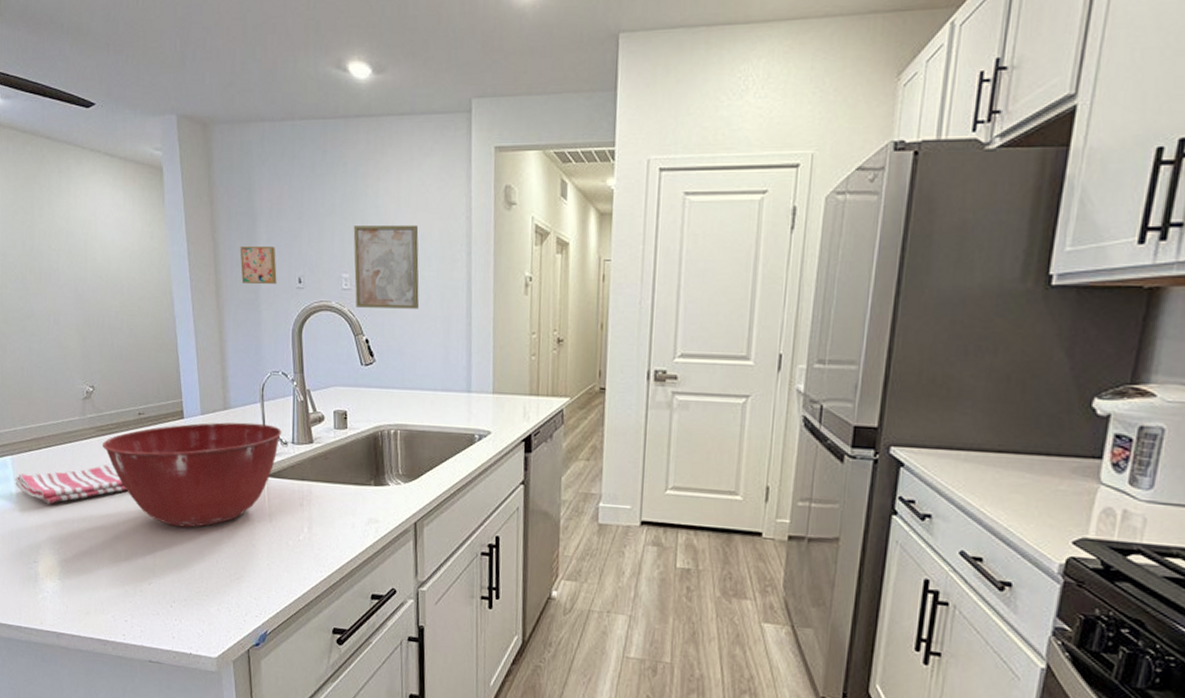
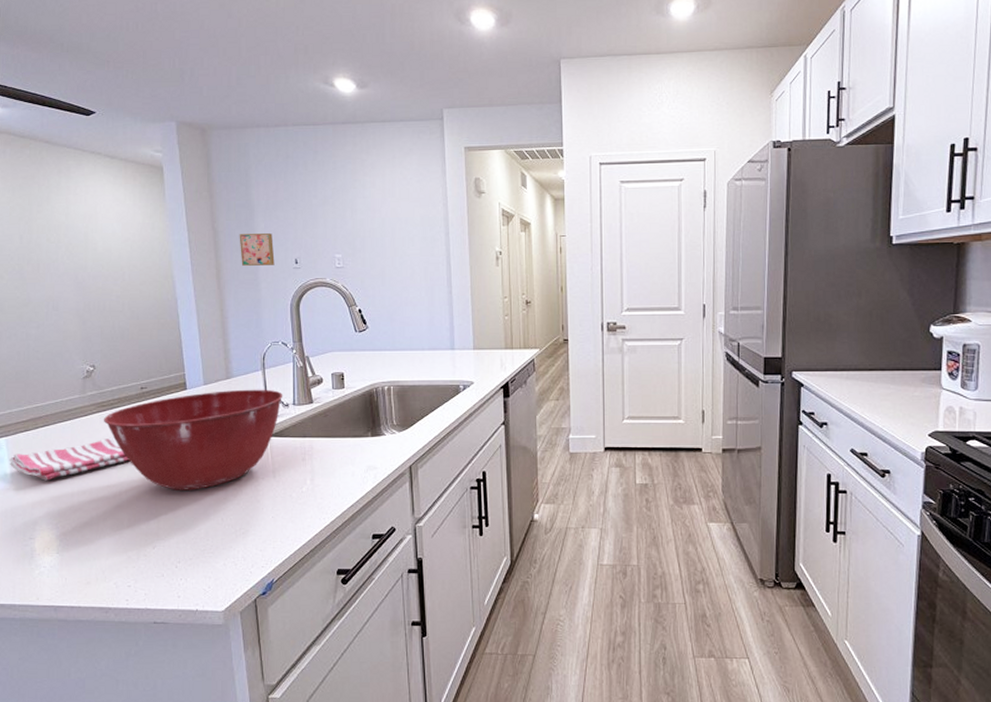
wall art: present [353,224,419,309] -> none [344,211,405,282]

